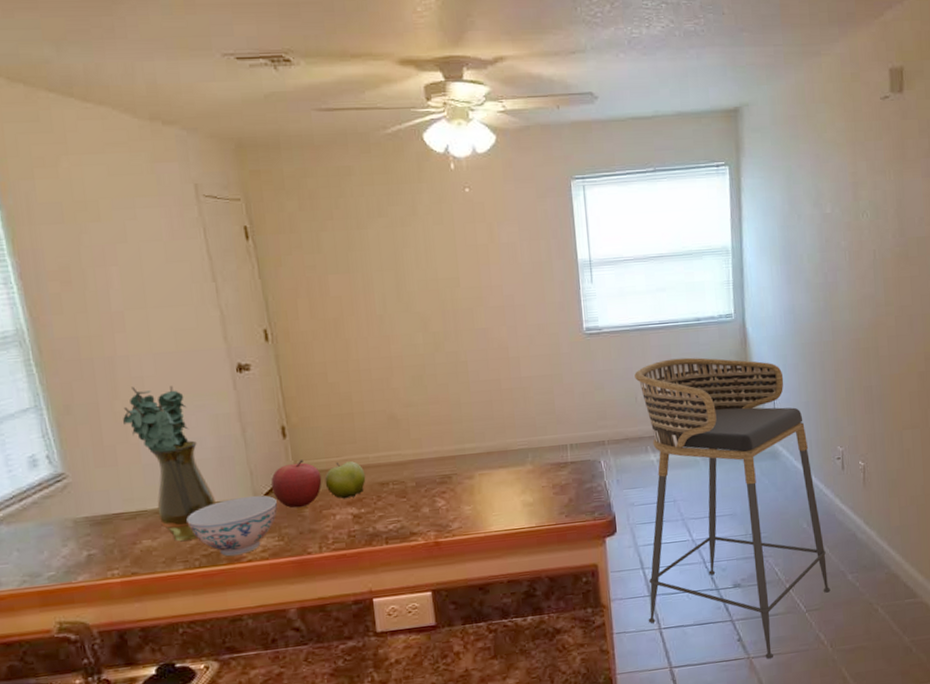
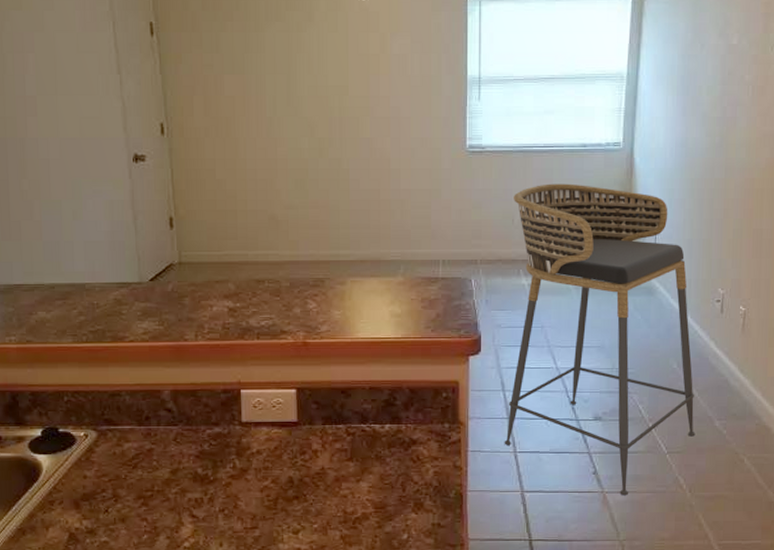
vase: present [123,386,217,541] -> none [29,168,106,316]
bowl: present [186,495,278,556] -> none [78,280,160,335]
fruit: present [271,460,322,508] -> none [157,251,203,296]
fruit: present [324,461,366,499] -> none [205,256,244,292]

